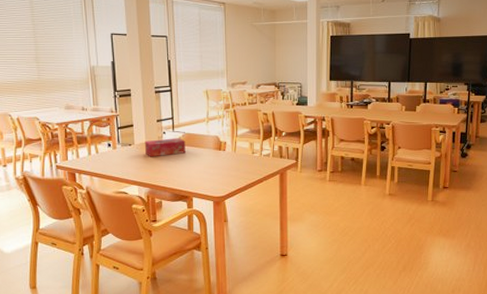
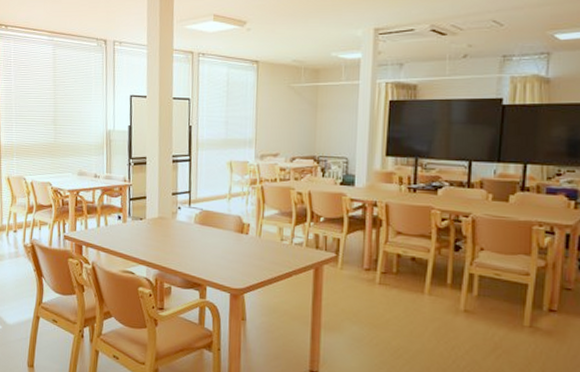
tissue box: present [144,138,185,157] -> none [156,214,202,235]

